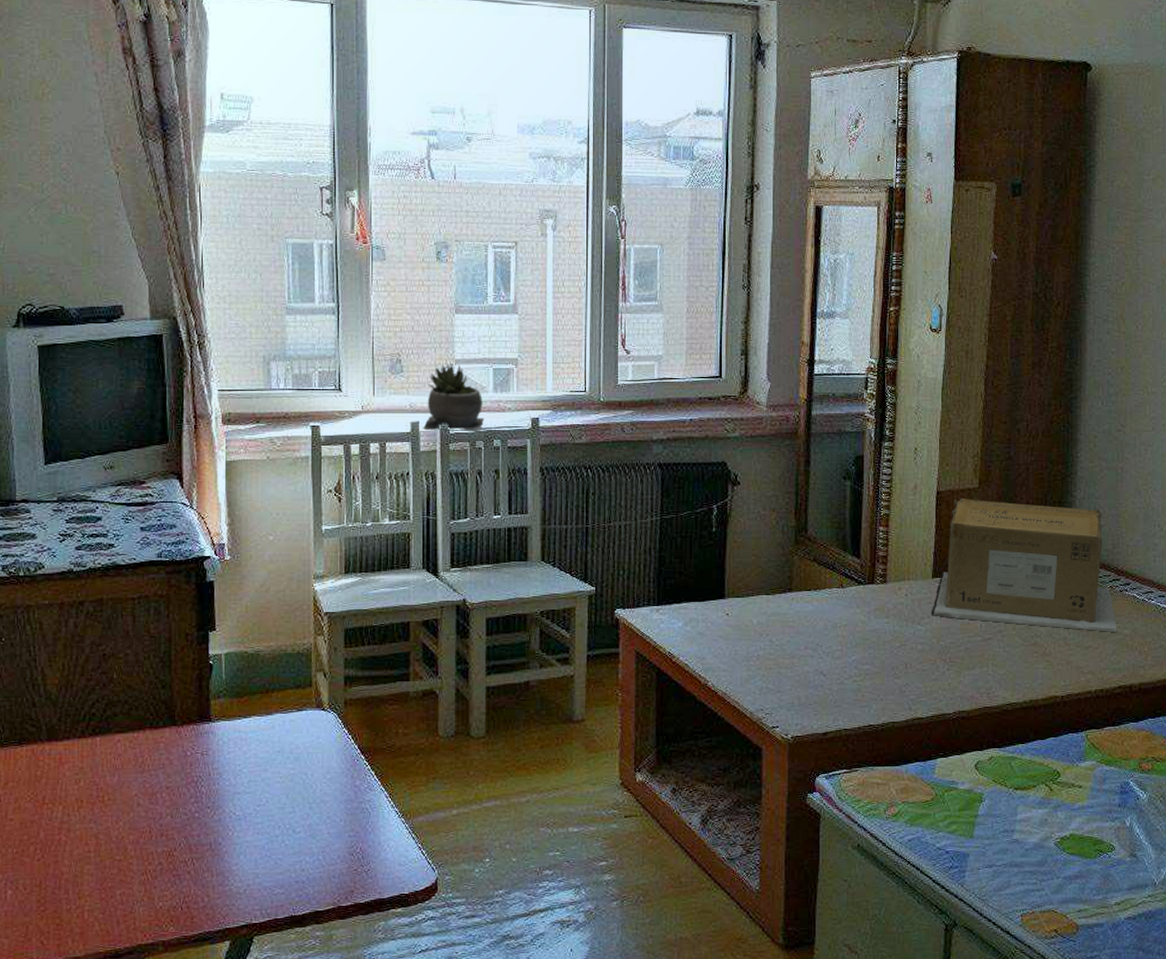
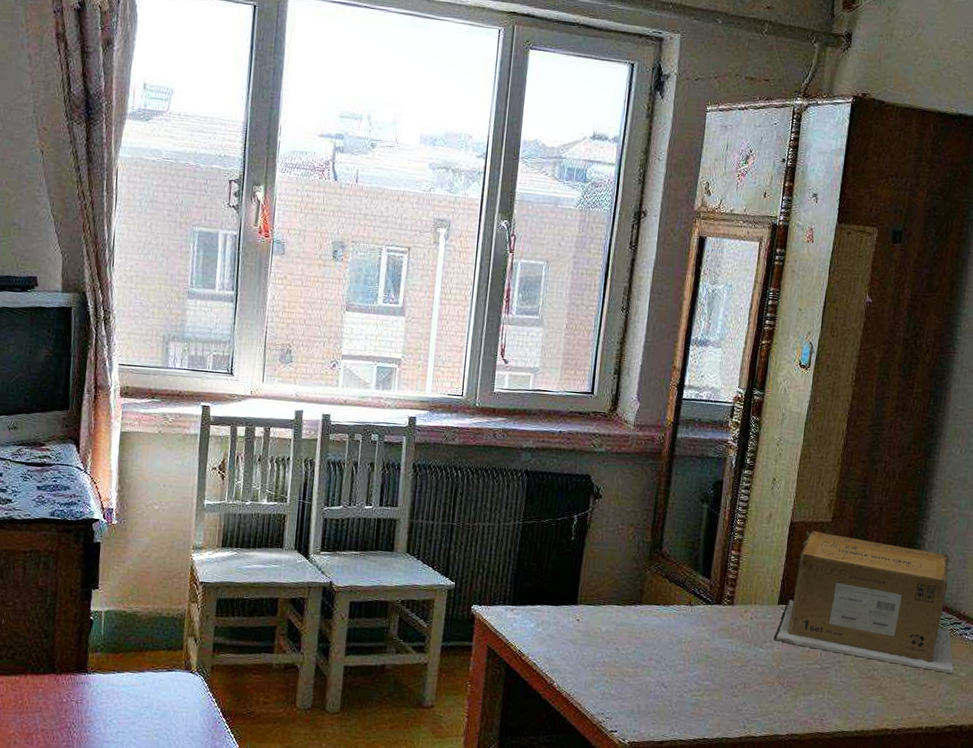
succulent plant: present [423,363,485,431] -> none [306,357,365,425]

